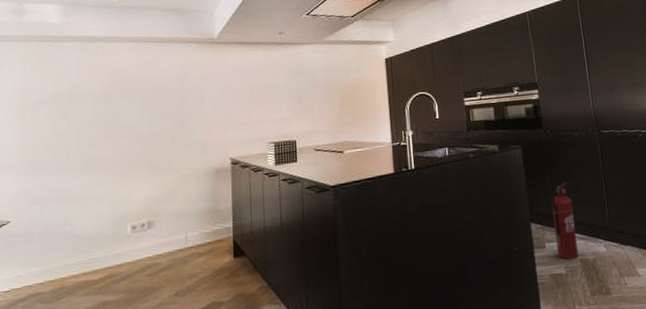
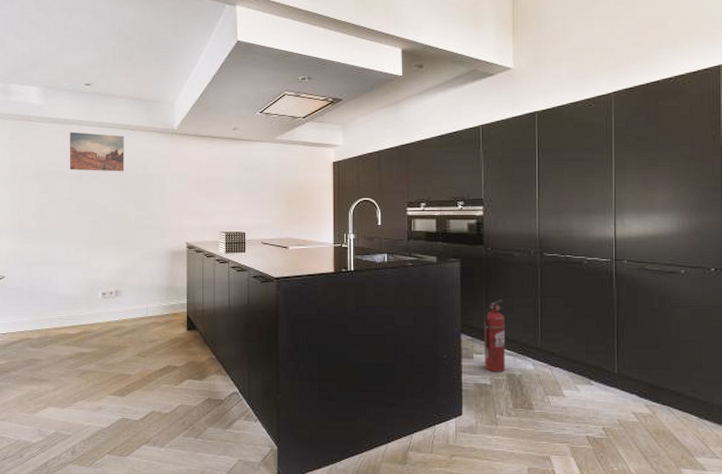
wall art: none [93,49,158,92] -> present [69,132,124,172]

